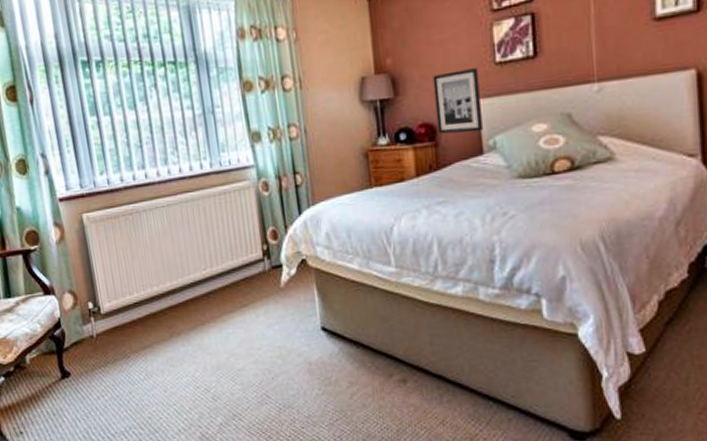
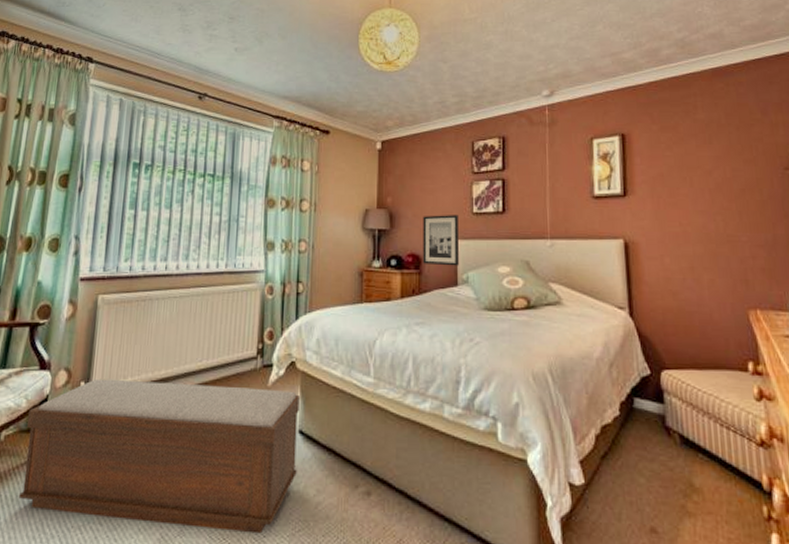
bench: none [46,289,326,426] -> present [19,378,300,534]

